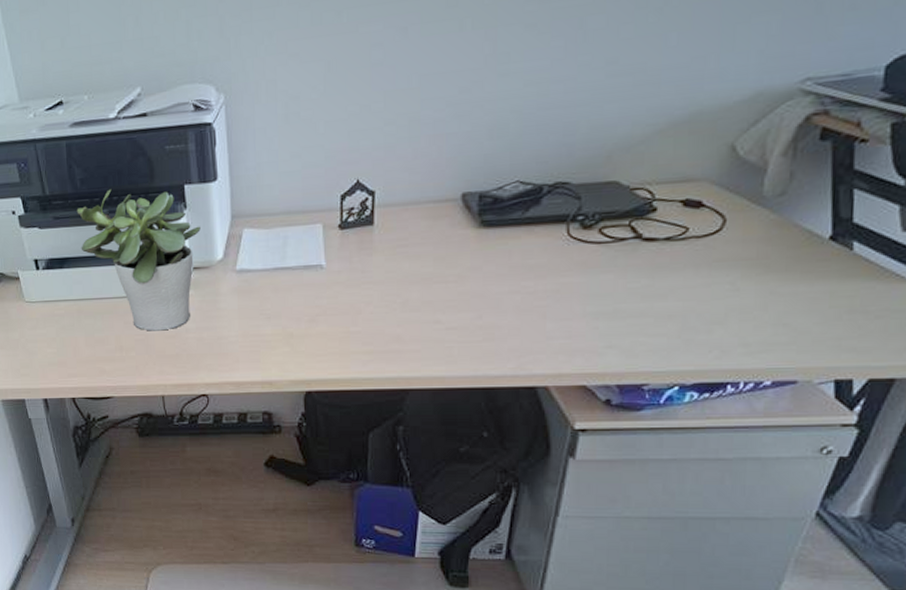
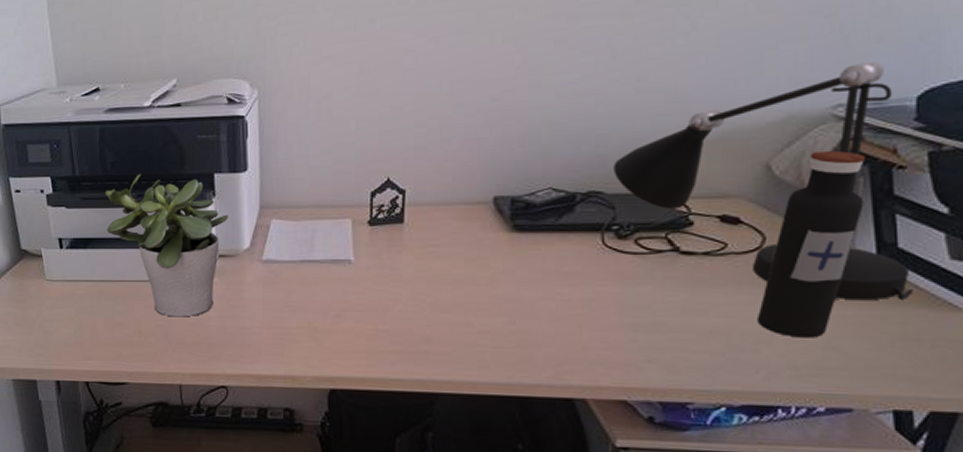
desk lamp: none [581,31,864,277] -> present [614,62,913,300]
water bottle: none [712,127,830,317] -> present [756,150,867,338]

